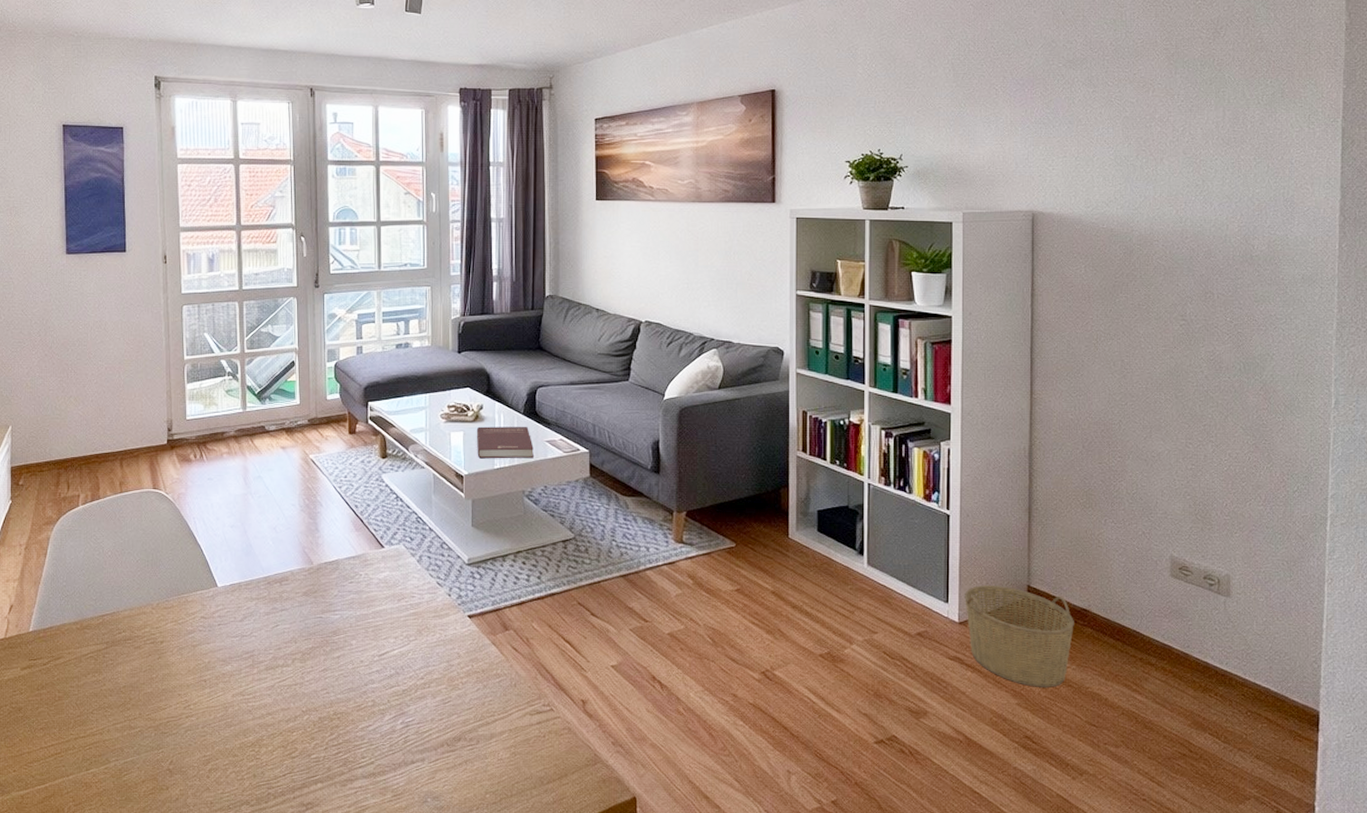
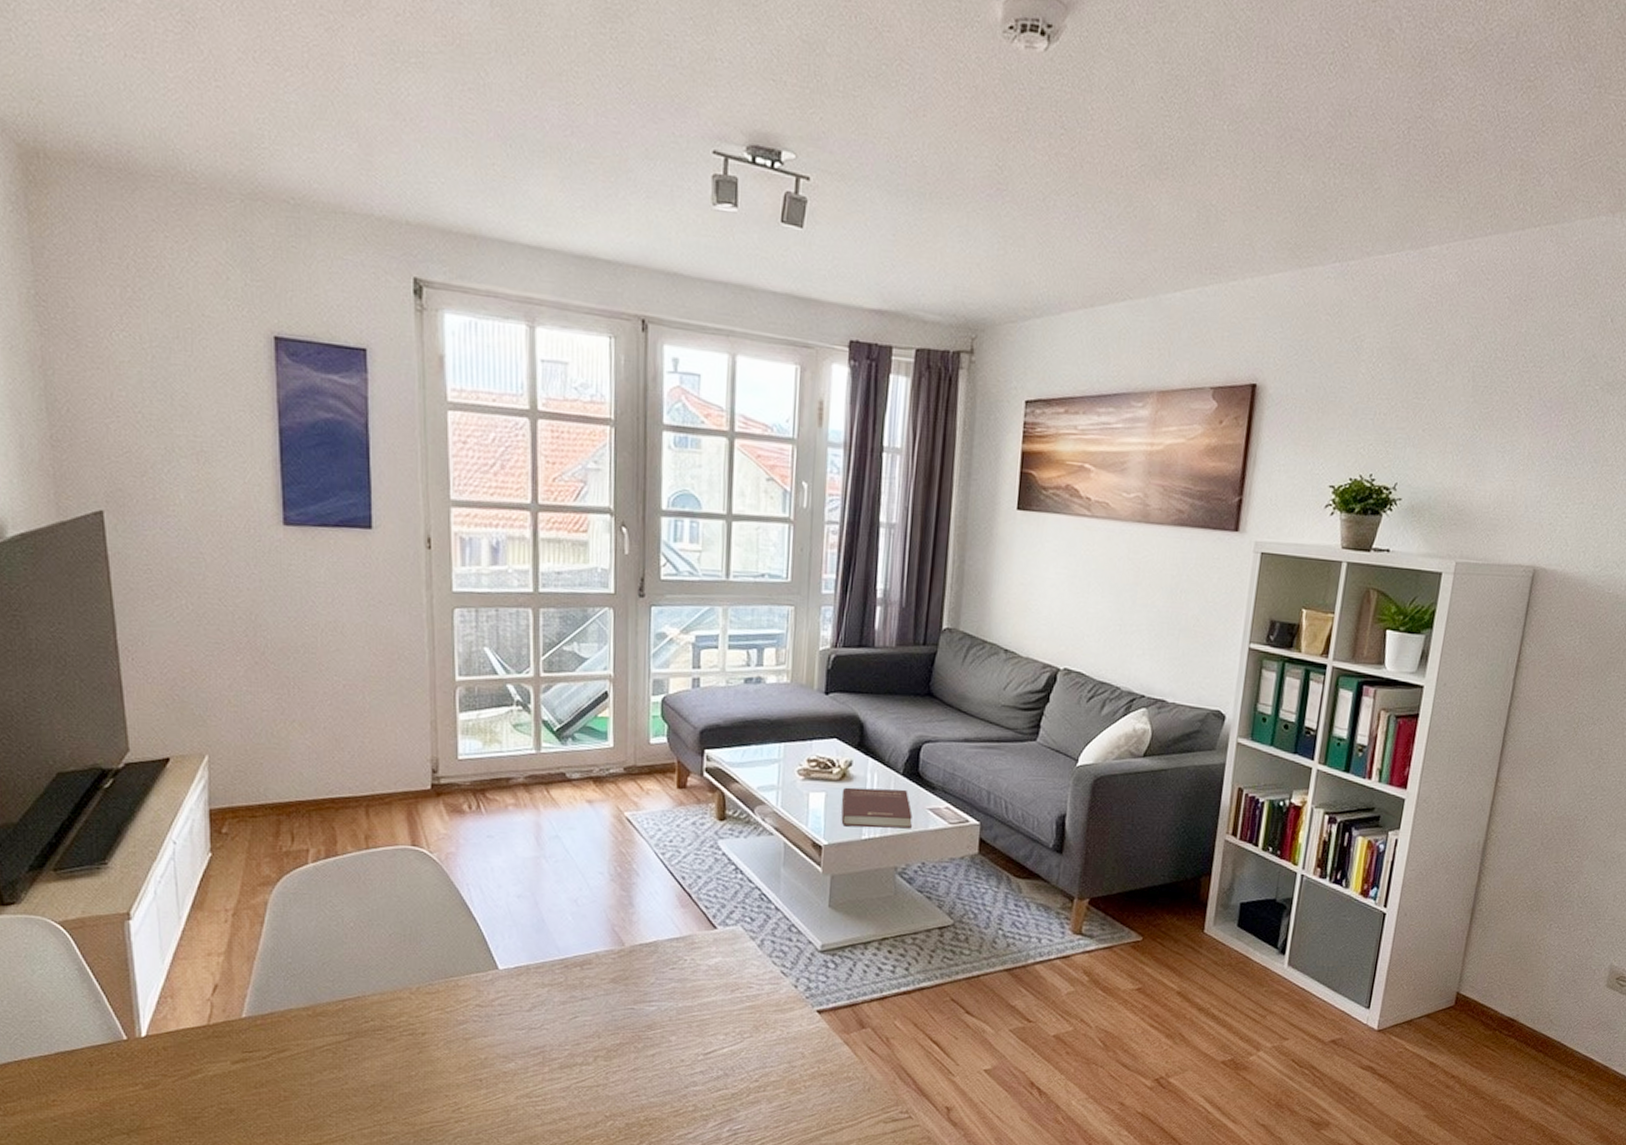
basket: present [965,585,1074,688] -> none [1385,991,1499,1099]

